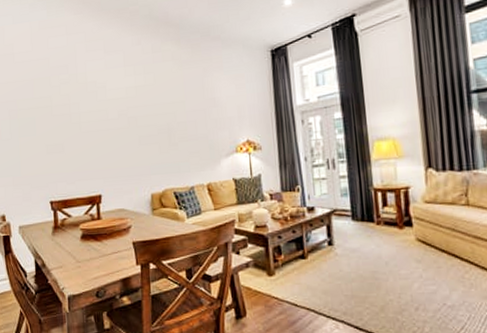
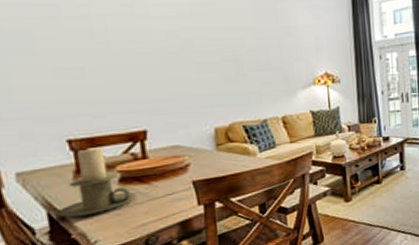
candle holder: none [39,208,93,266] -> present [55,147,137,218]

